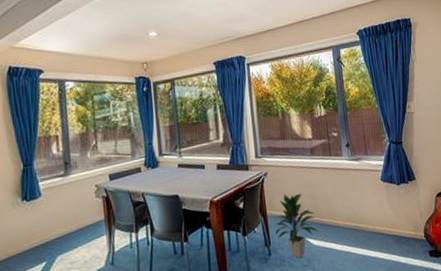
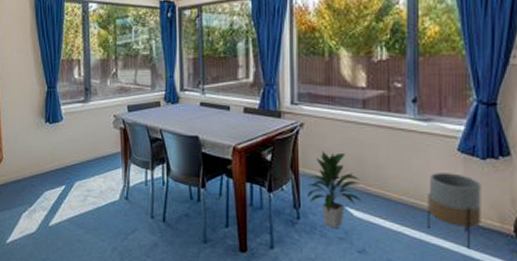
planter: none [364,198,403,256] -> present [427,173,482,249]

